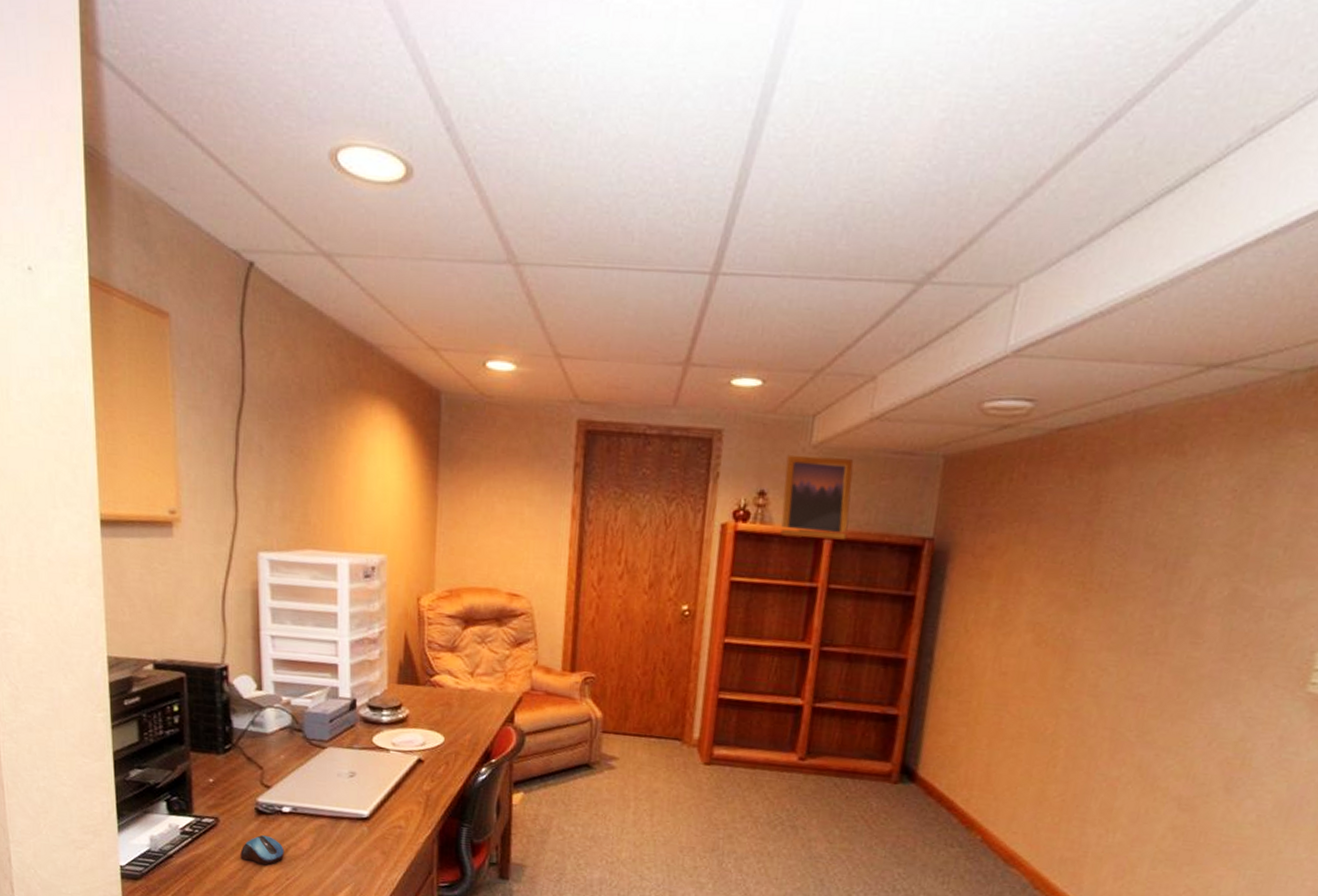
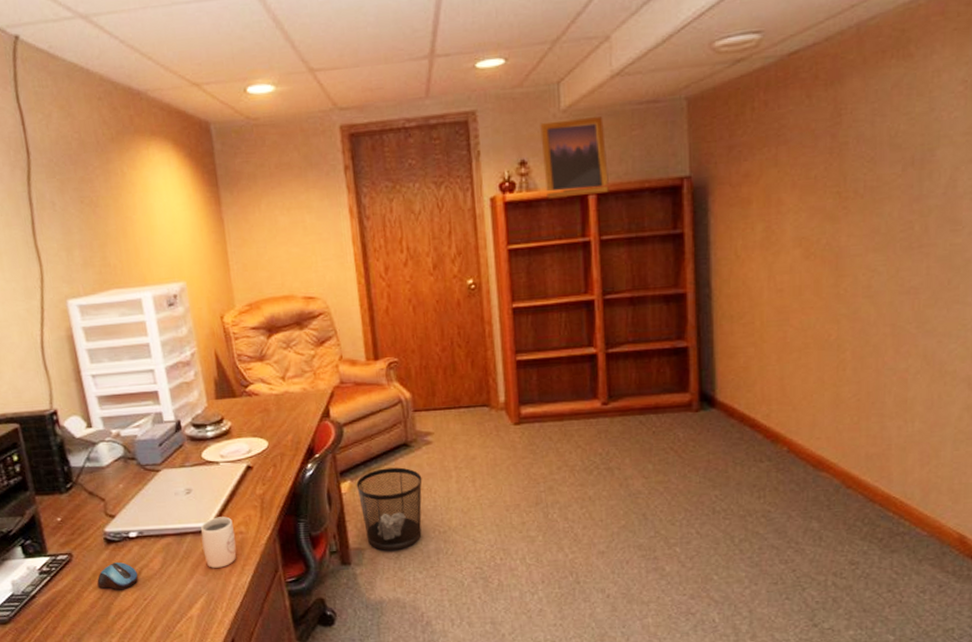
mug: none [357,806,394,860] -> present [200,516,237,568]
waste bin: none [529,785,599,873] -> present [356,467,422,551]

